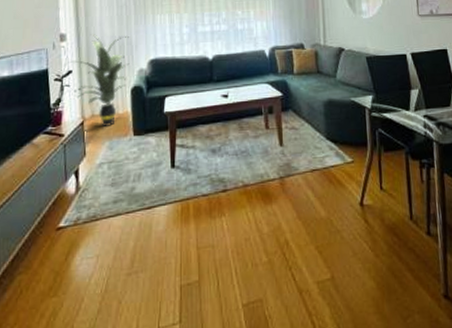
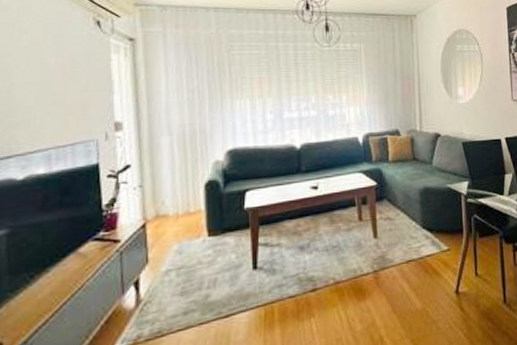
indoor plant: present [68,34,130,126] -> none [125,122,203,228]

